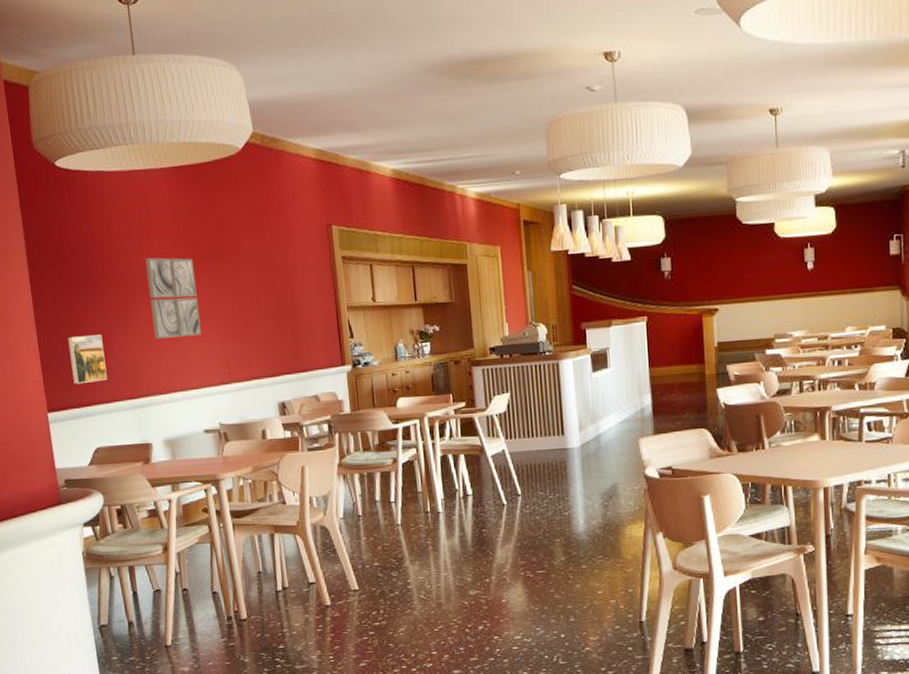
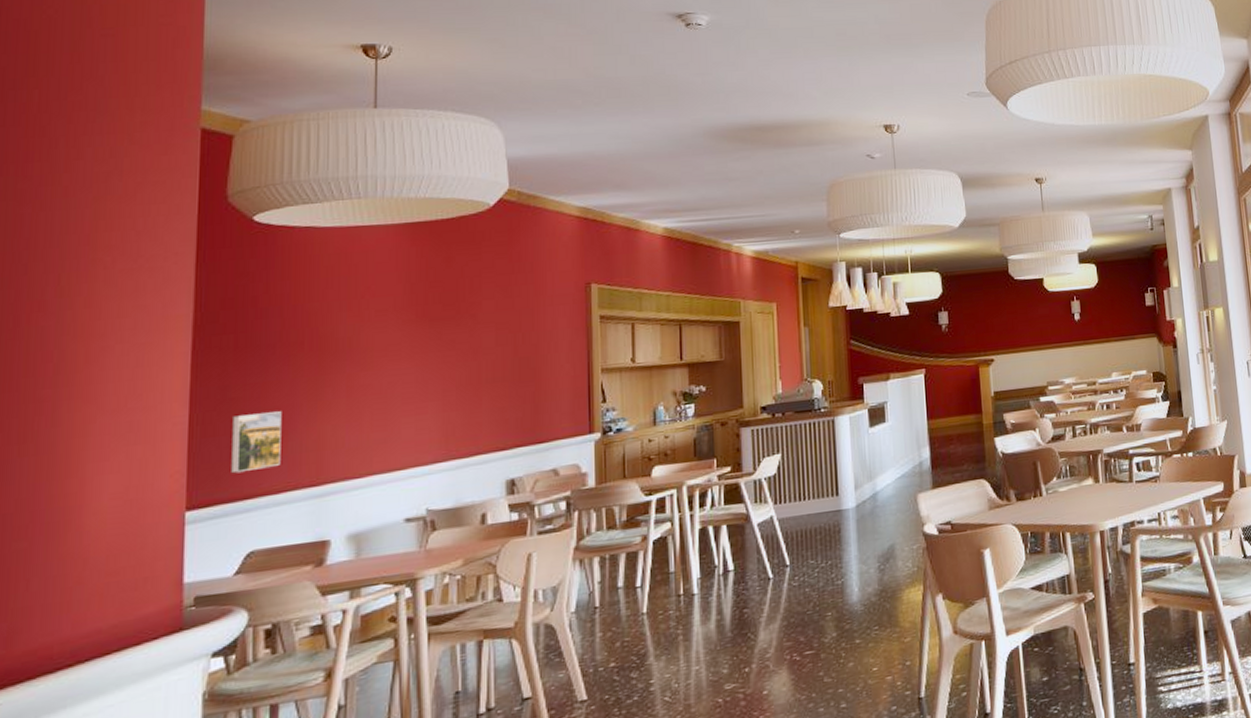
wall art: present [145,257,201,340] -> none [354,320,417,414]

